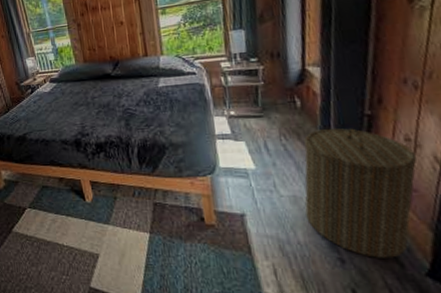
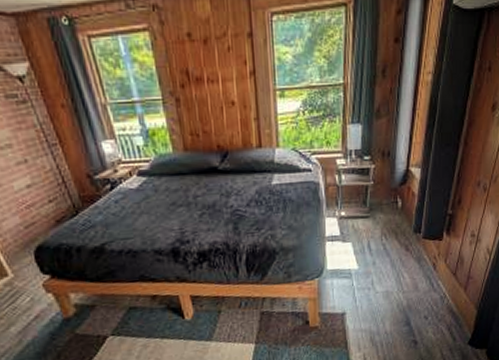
laundry hamper: present [304,127,418,258] -> none [394,226,477,336]

